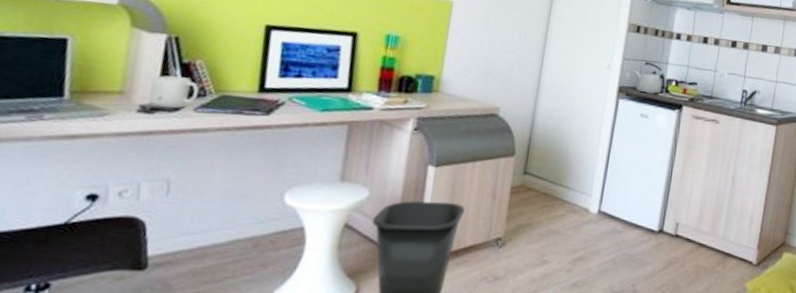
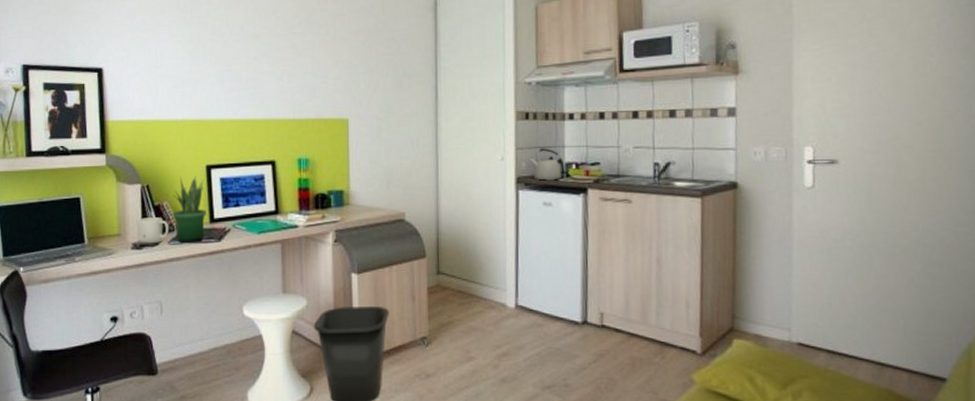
planter: none [206,33,258,113] -> present [172,175,206,242]

